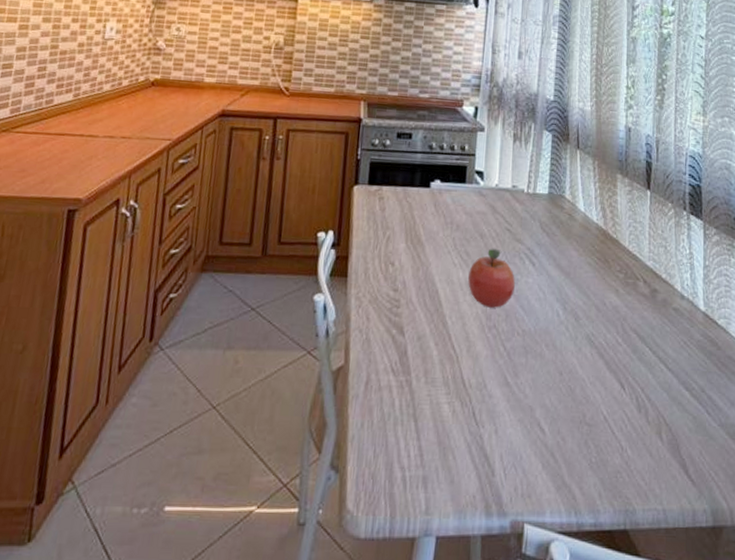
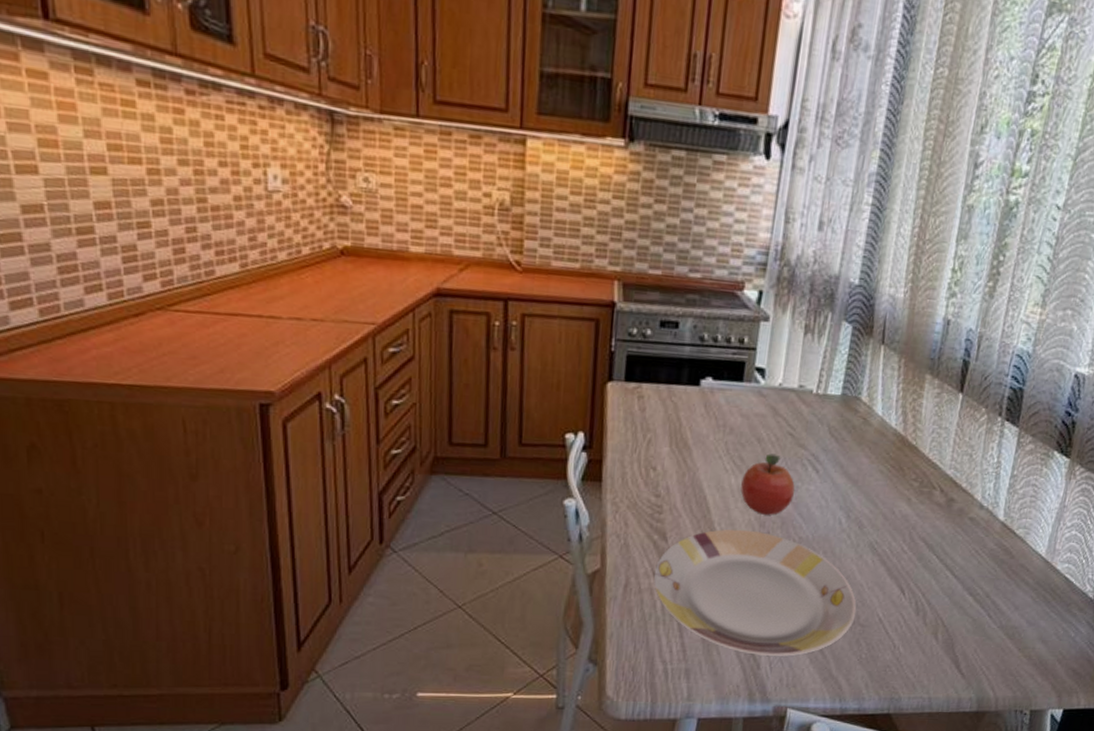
plate: none [392,322,582,461] -> present [654,529,857,657]

